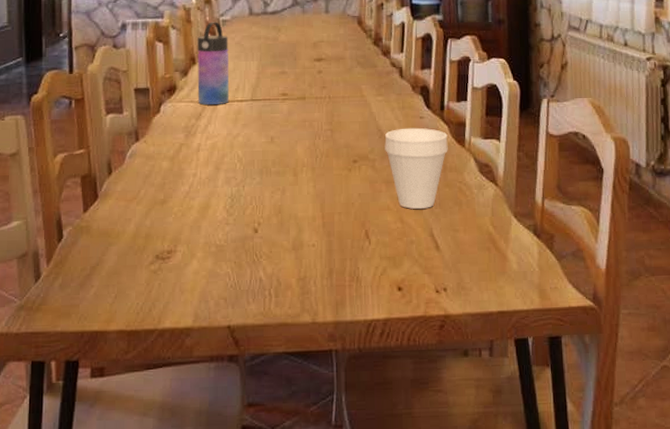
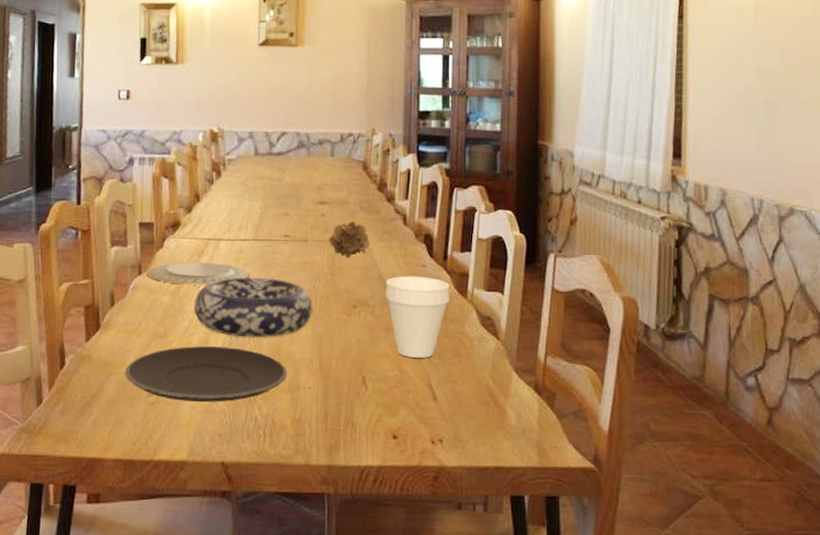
plate: none [125,209,291,267] -> present [125,345,288,402]
plate: none [144,125,249,149] -> present [146,262,250,285]
decorative bowl: none [194,137,313,199] -> present [194,277,313,338]
water bottle: present [197,22,230,105] -> none [200,160,233,242]
flower: none [326,77,368,114] -> present [328,222,370,258]

